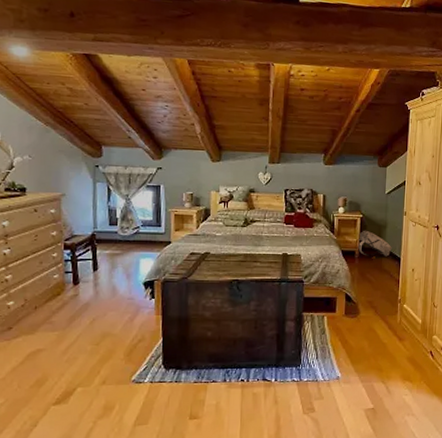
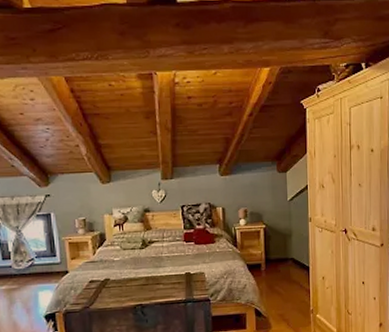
backpack: present [356,231,392,258] -> none [261,241,299,269]

